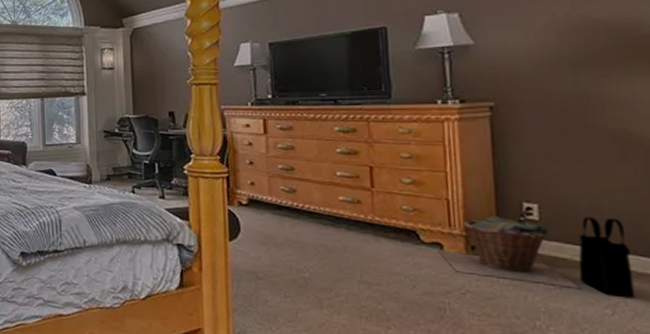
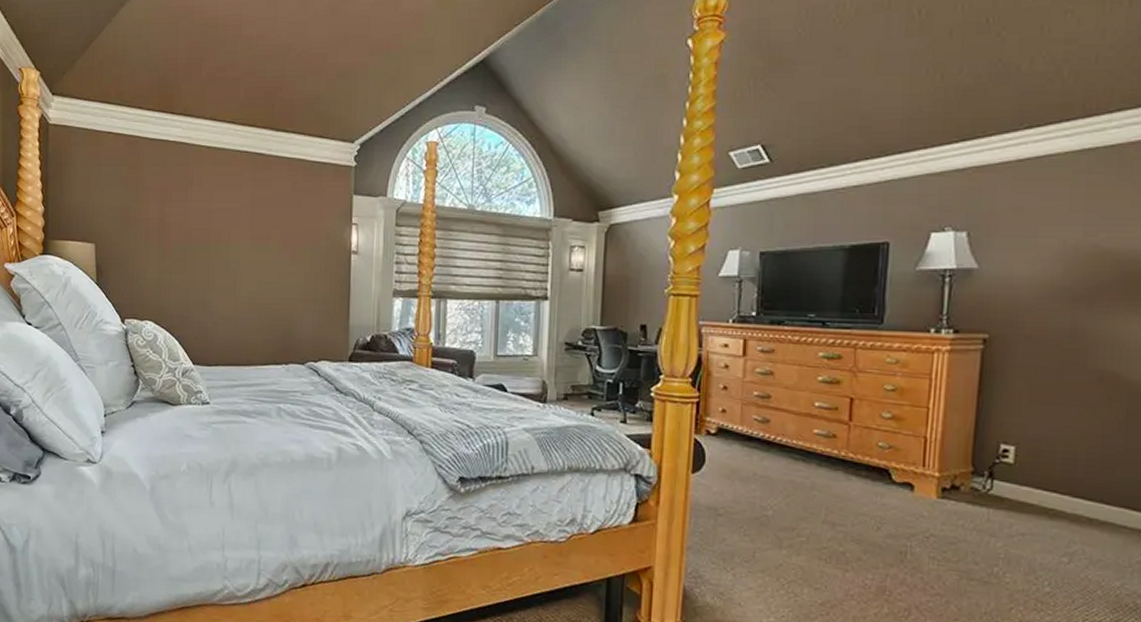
laundry basket: present [437,216,582,288] -> none [907,457,1044,535]
tote bag: present [578,217,636,299] -> none [1044,462,1096,547]

